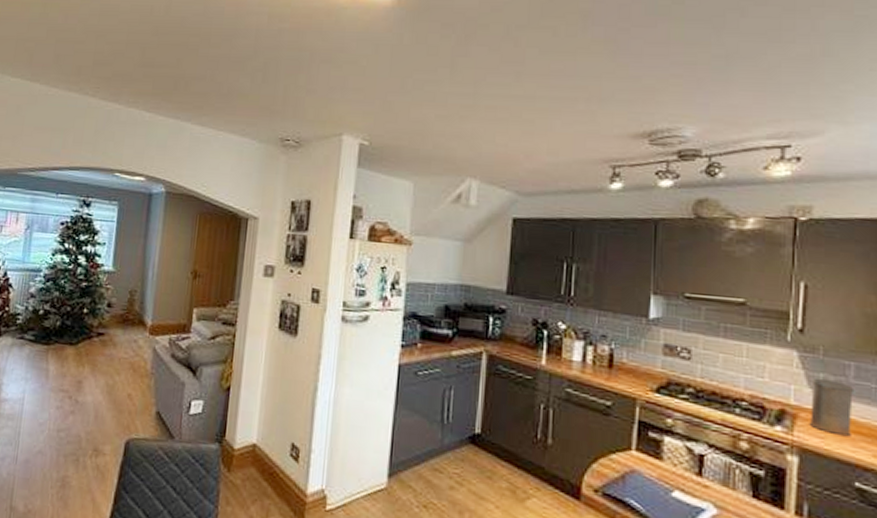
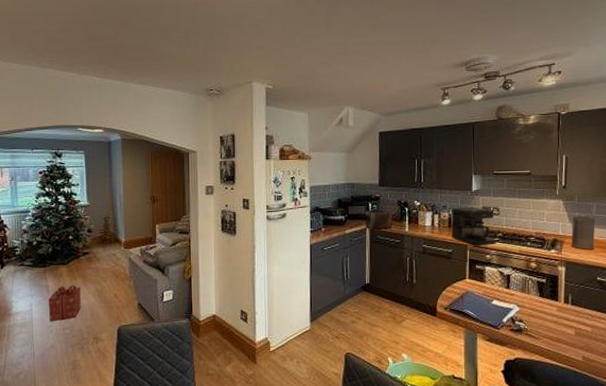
gift box: none [43,372,88,419] -> present [48,284,81,321]
toaster: none [480,325,523,358] -> present [364,209,392,229]
coffee maker: none [611,340,684,404] -> present [451,206,496,245]

